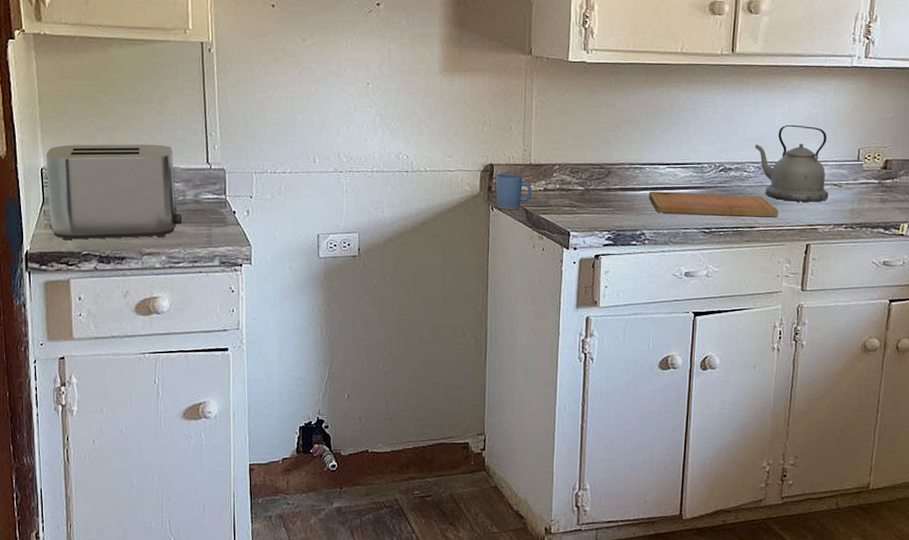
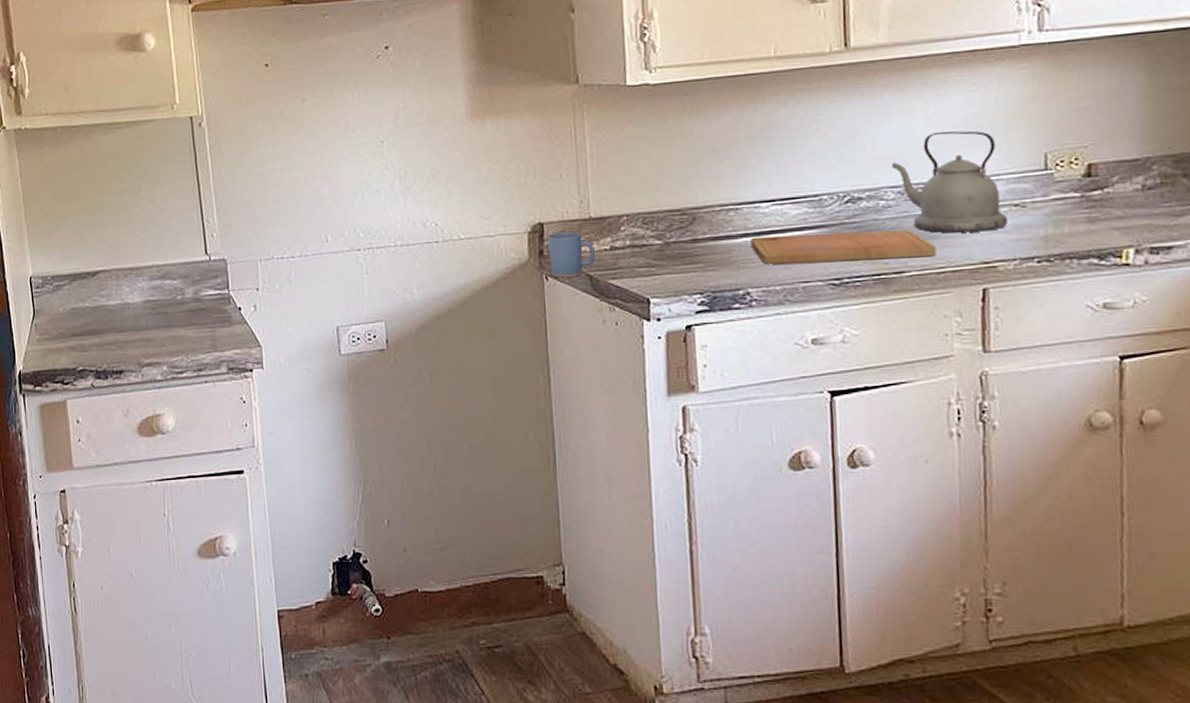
toaster: present [46,144,183,241] -> none [34,238,183,356]

